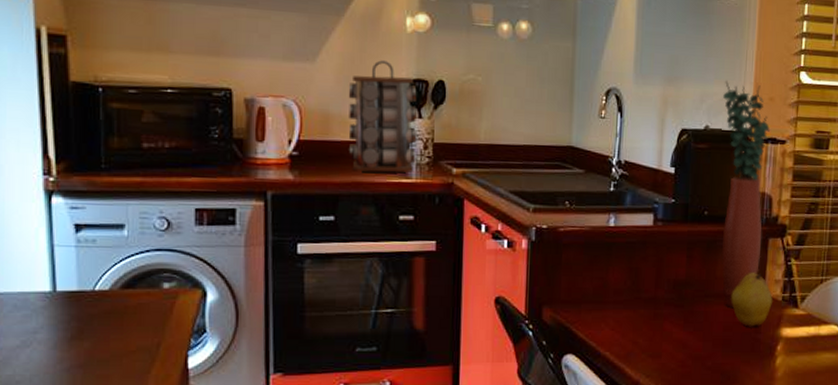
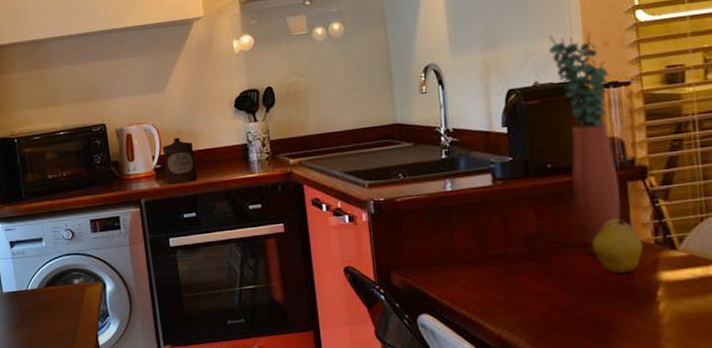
canister: none [303,122,343,179] -> present [162,137,198,185]
spice rack: present [348,60,417,174] -> none [193,79,257,174]

